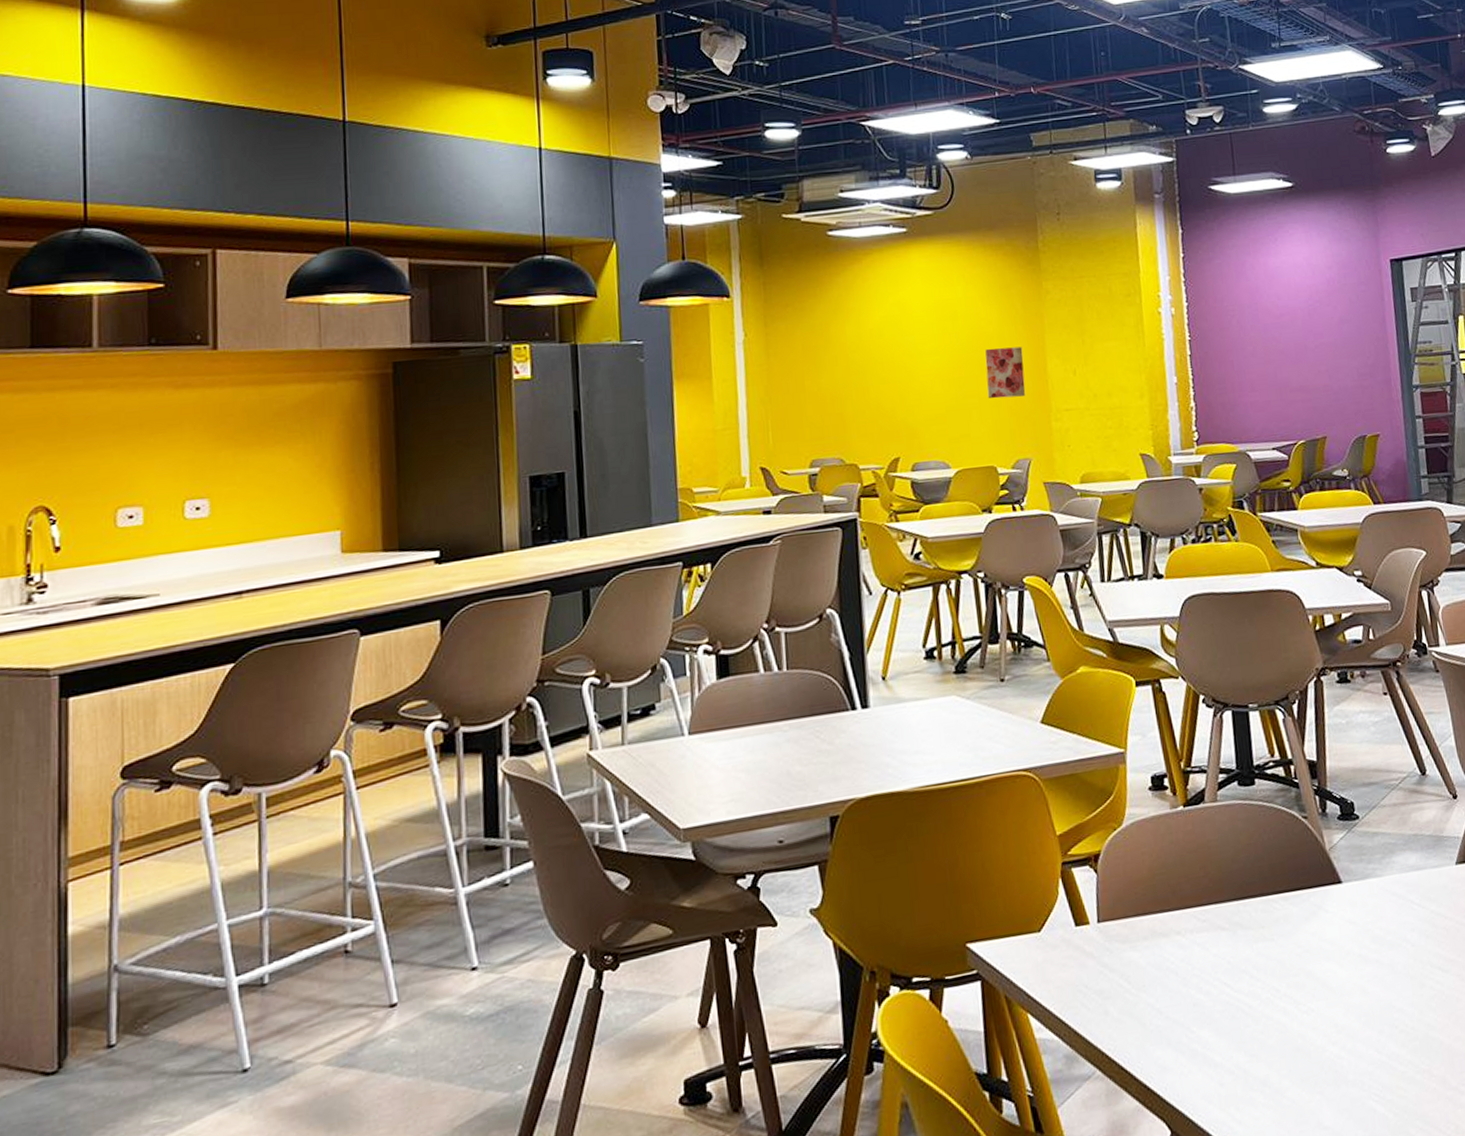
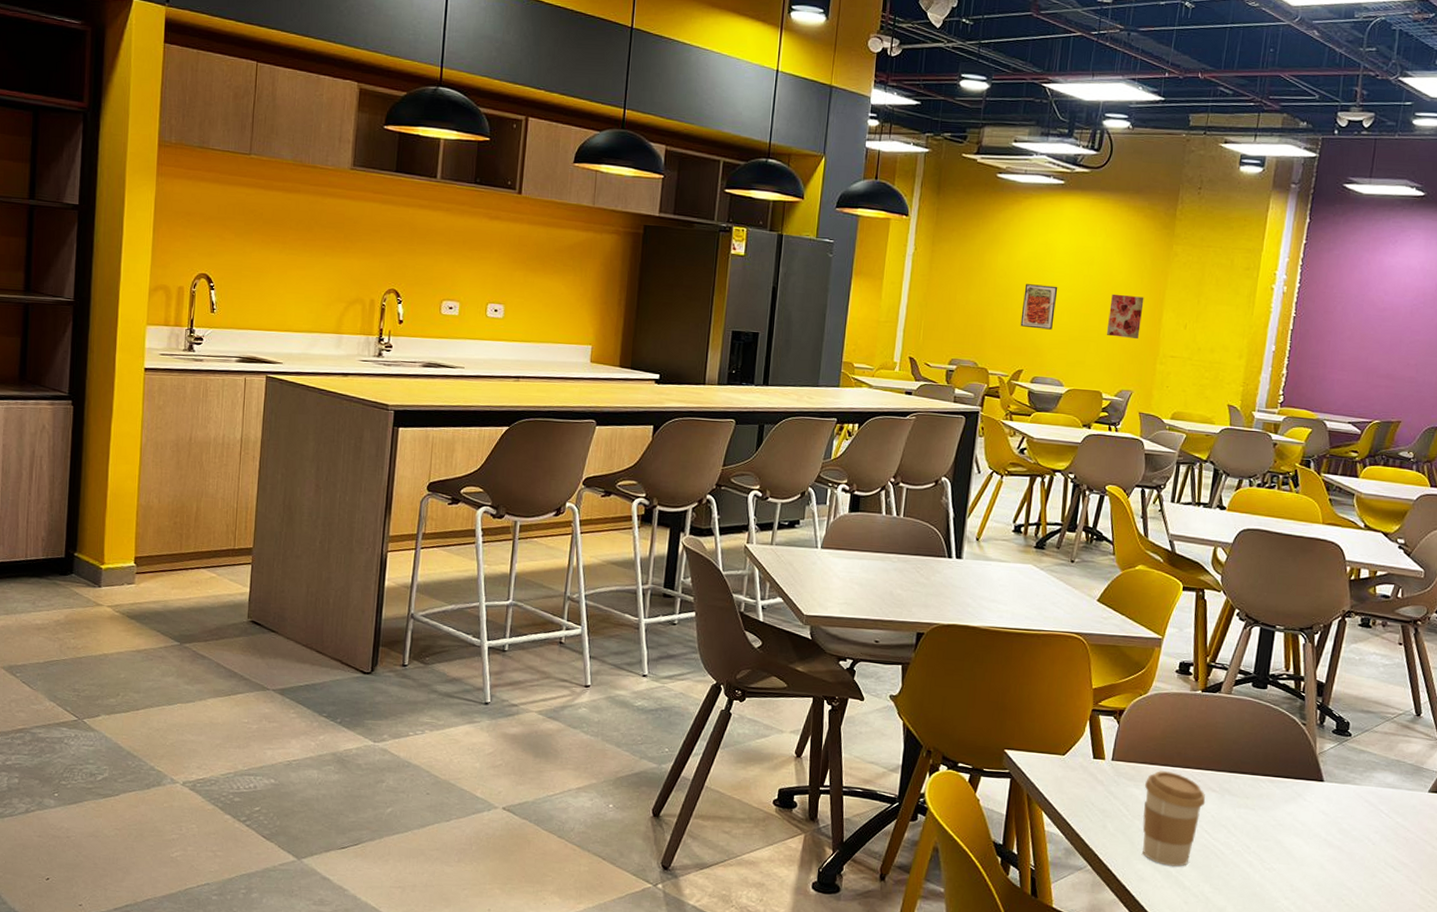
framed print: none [883,351,925,406] -> present [1020,284,1058,330]
coffee cup: none [1142,918,1217,1043] -> present [1142,771,1206,867]

